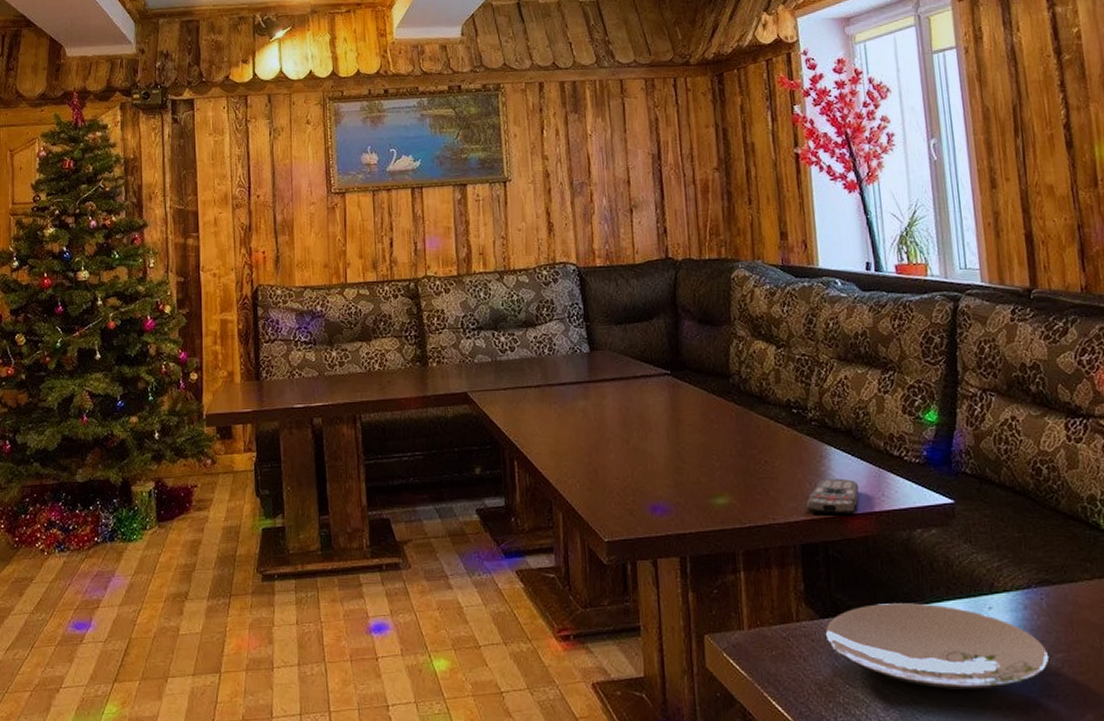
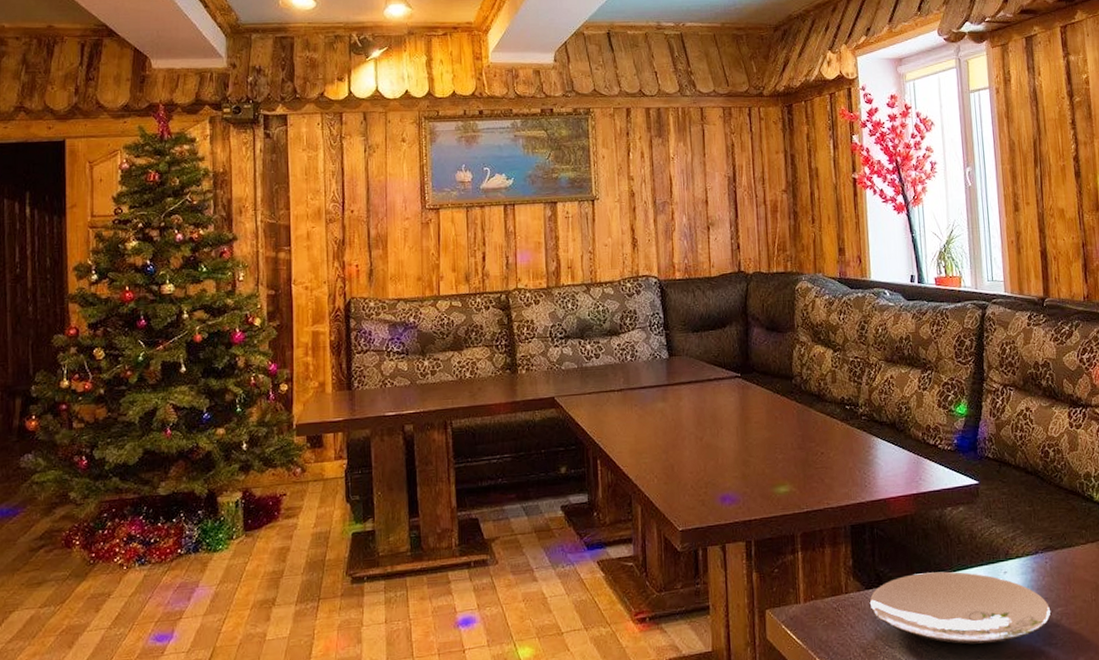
remote control: present [806,478,860,514] -> none [856,465,901,498]

